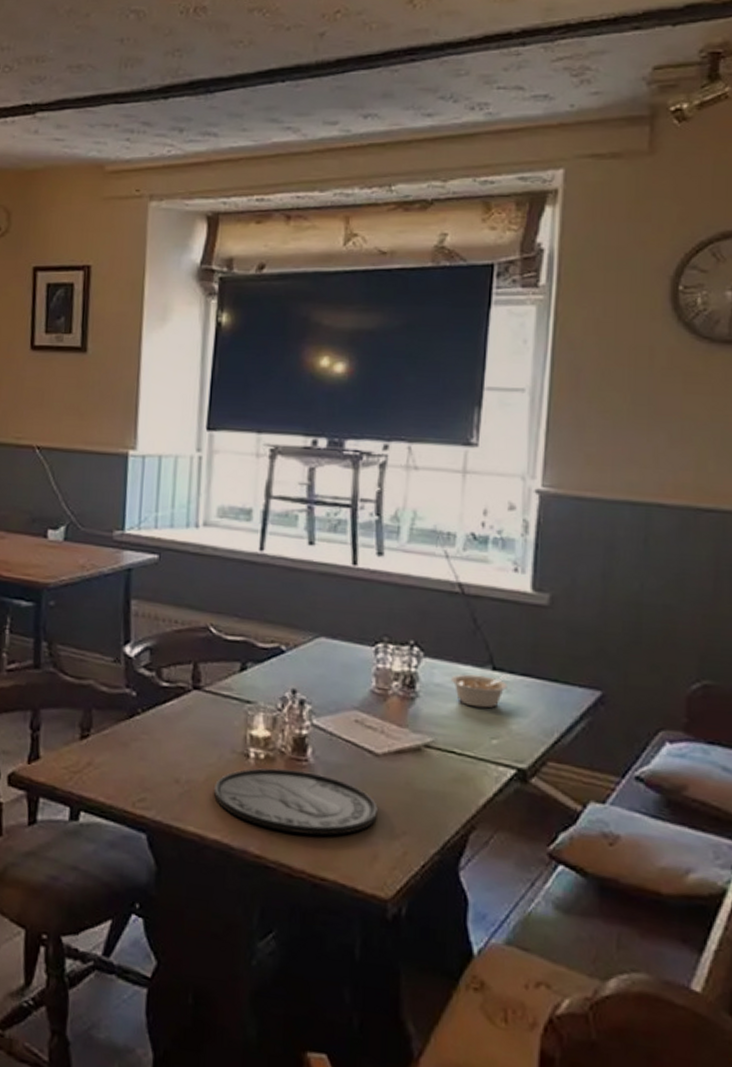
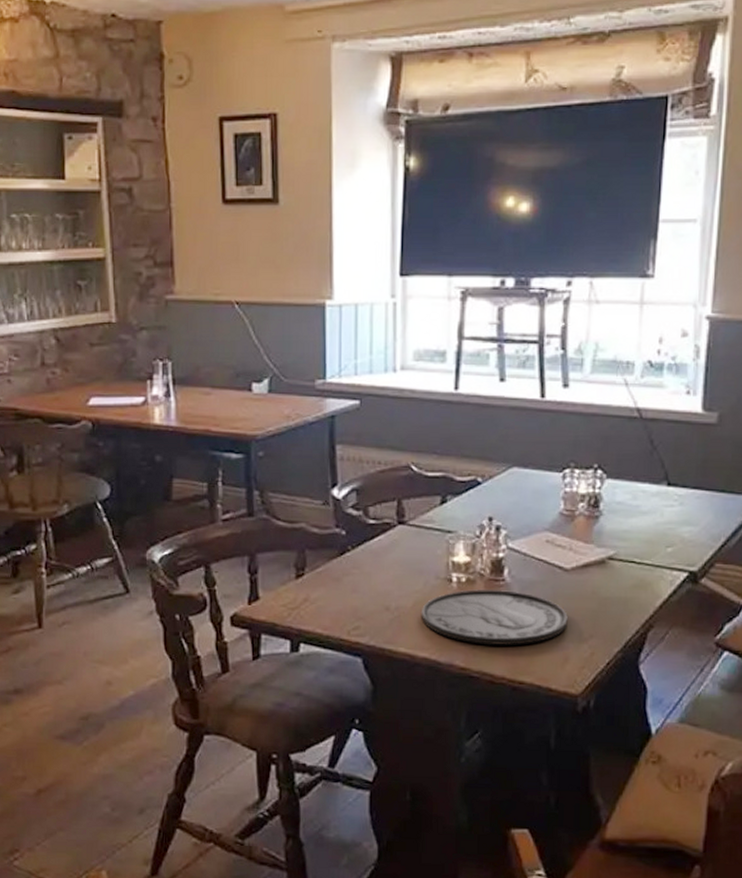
legume: present [450,674,509,709] -> none [630,489,682,521]

